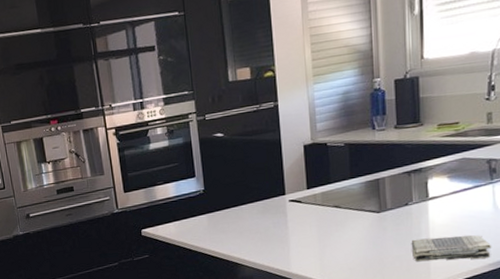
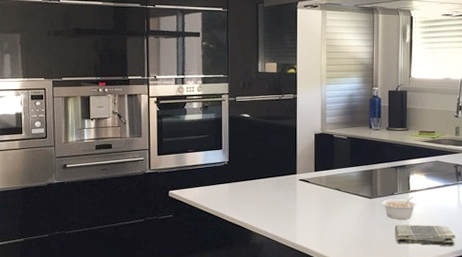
legume: none [394,204,439,234] -> present [382,196,417,219]

